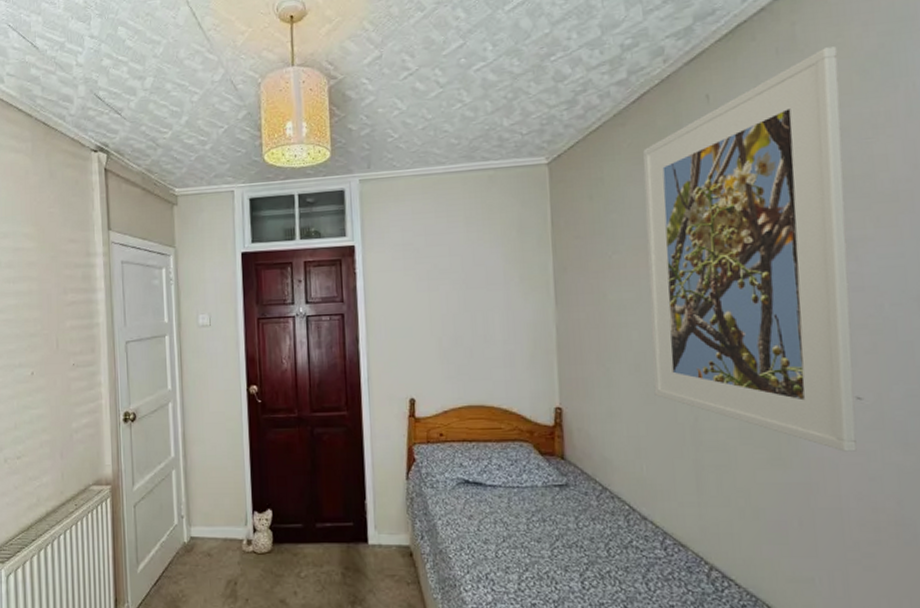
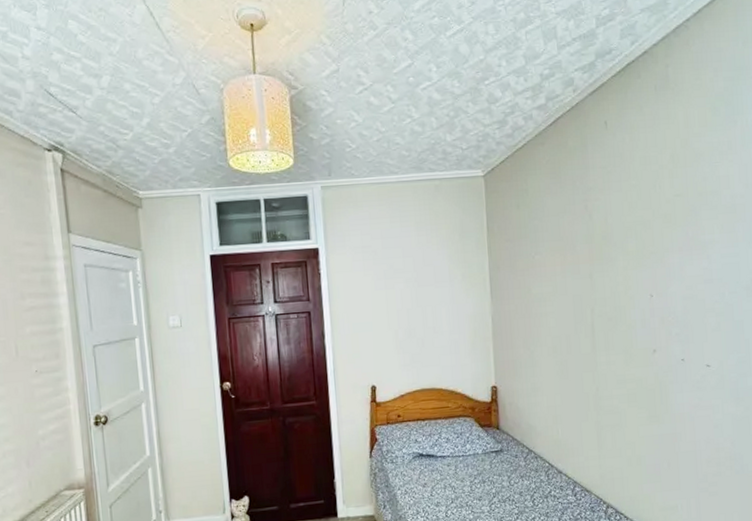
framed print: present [643,46,857,452] -> none [558,87,706,408]

